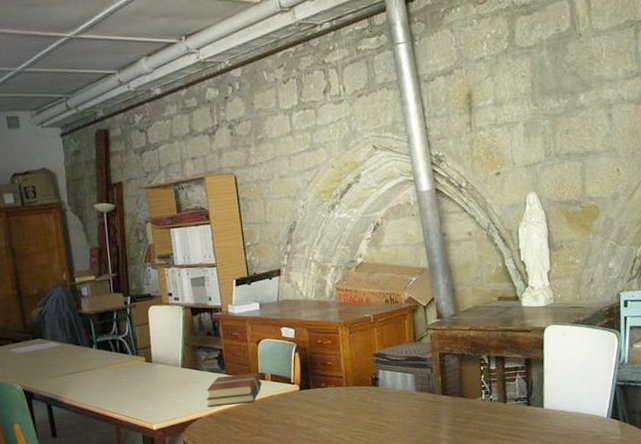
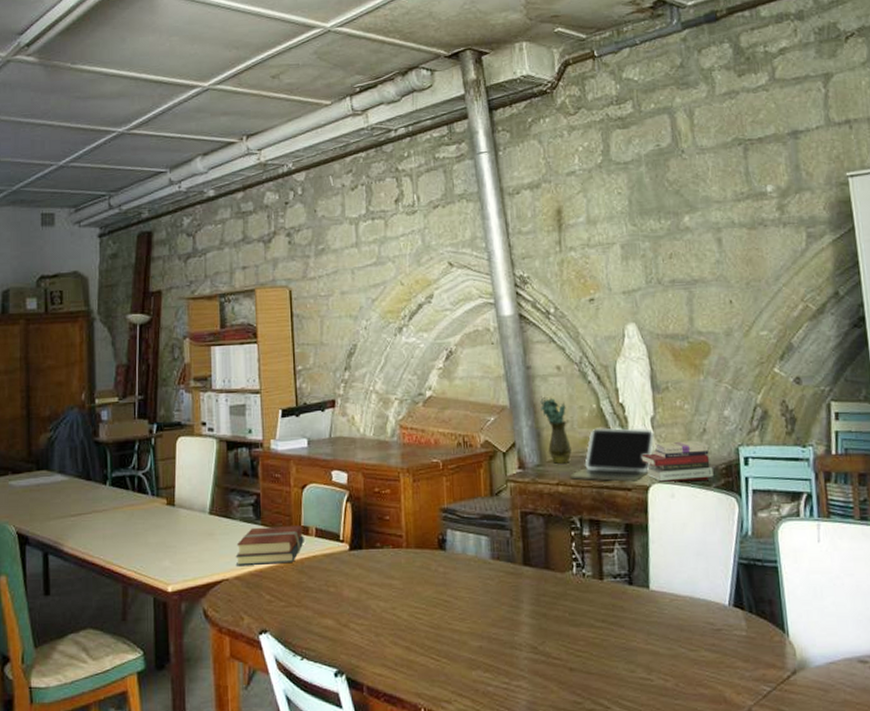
vase: none [454,258,481,313] -> present [540,396,572,464]
laptop: none [479,281,550,326] -> present [569,427,655,482]
books: none [539,289,598,324] -> present [641,440,714,482]

